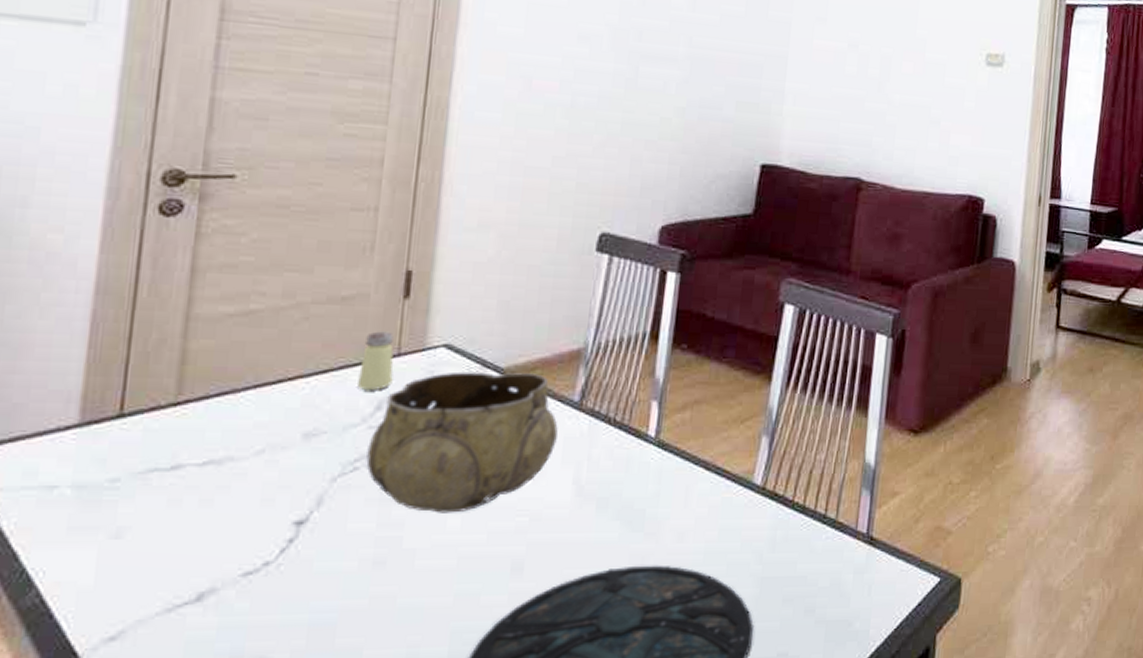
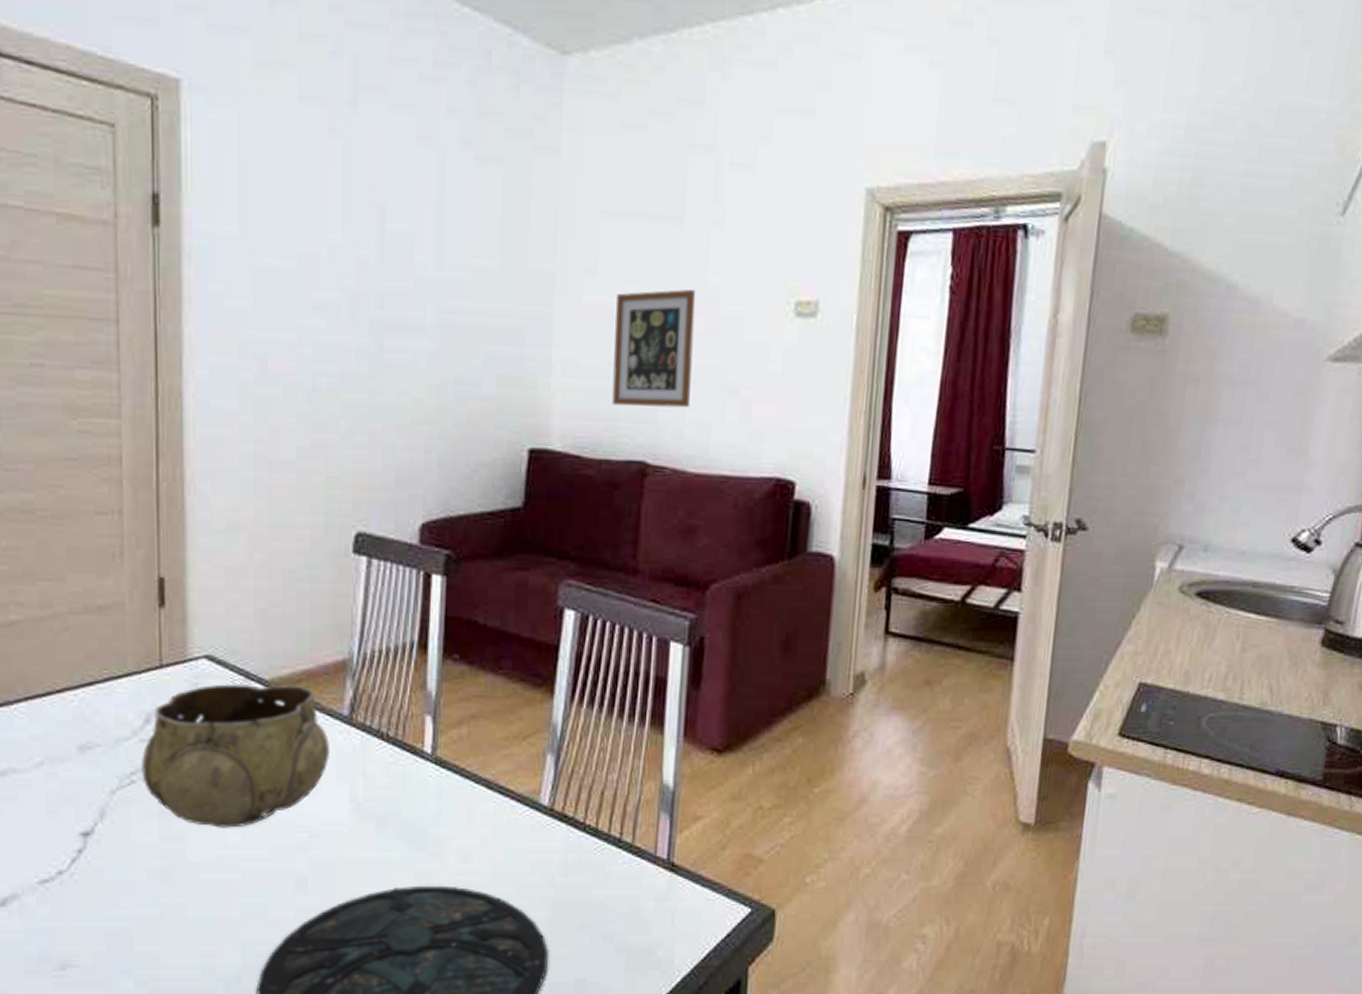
saltshaker: present [357,331,394,391] -> none [124,642,158,704]
wall art: none [834,39,907,135] -> present [612,289,696,408]

